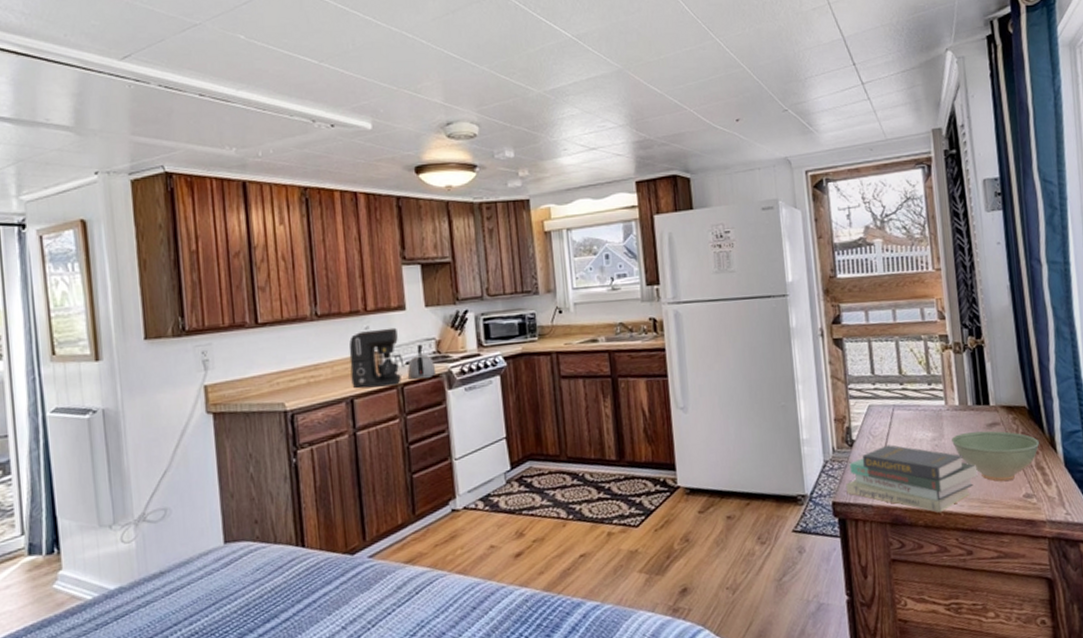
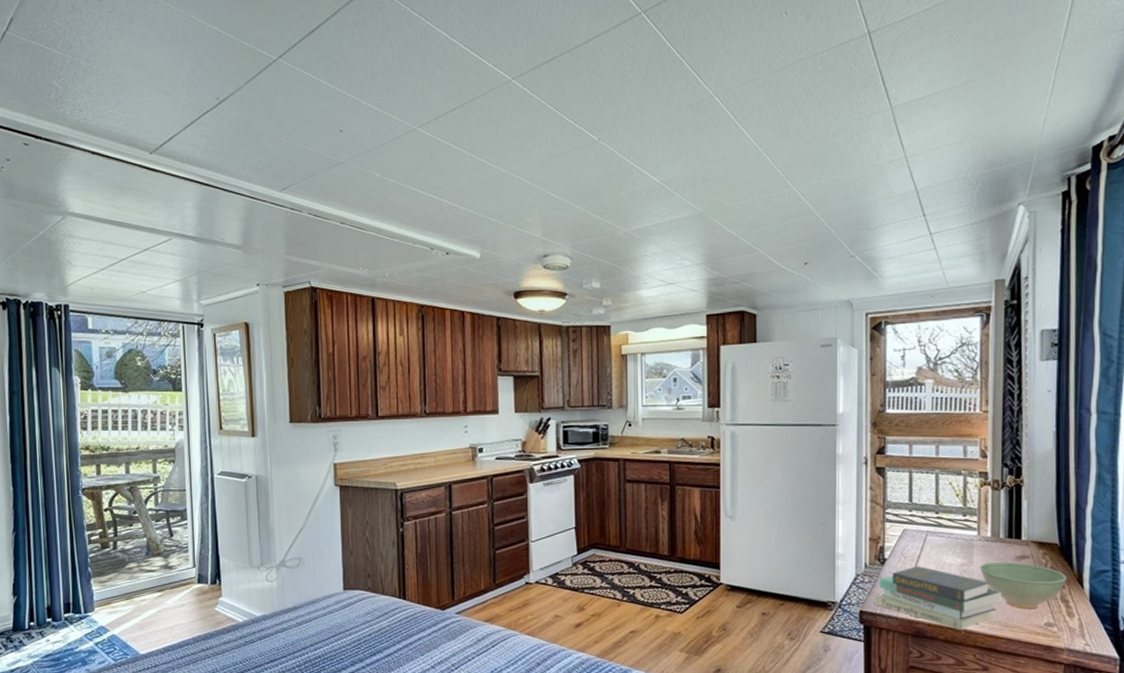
coffee maker: present [349,327,405,389] -> none [450,428,495,476]
kettle: present [407,344,437,379] -> none [496,443,521,473]

